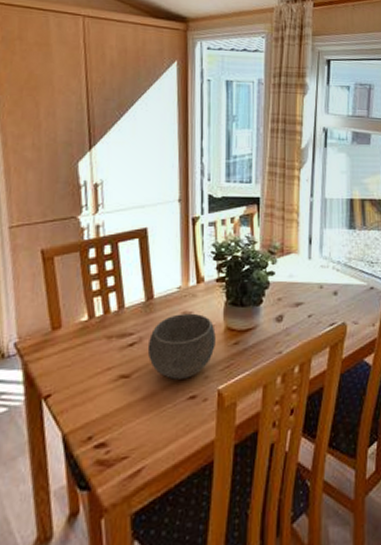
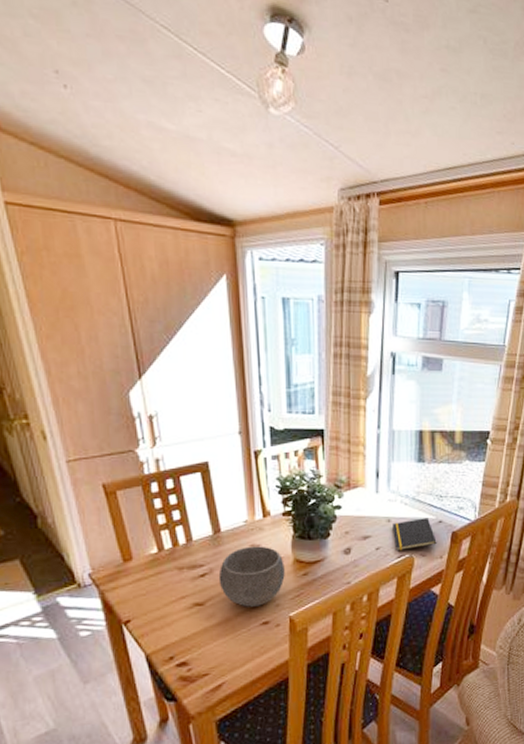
notepad: none [325,284,369,319] -> present [392,518,437,551]

